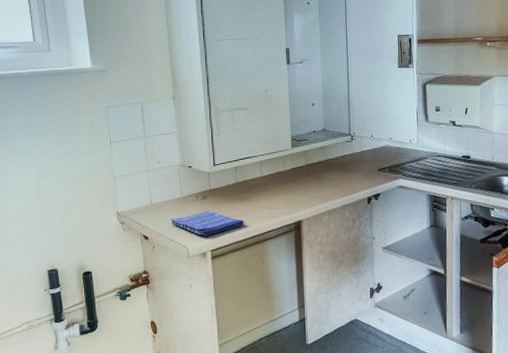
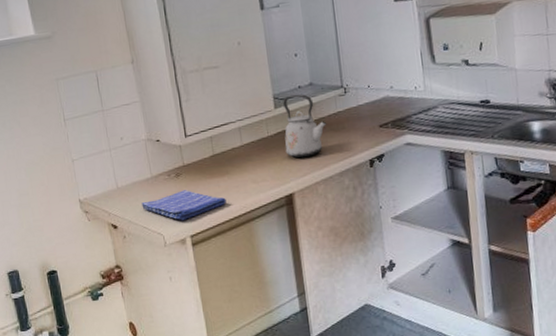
kettle: none [298,137,335,192] -> present [283,94,327,158]

